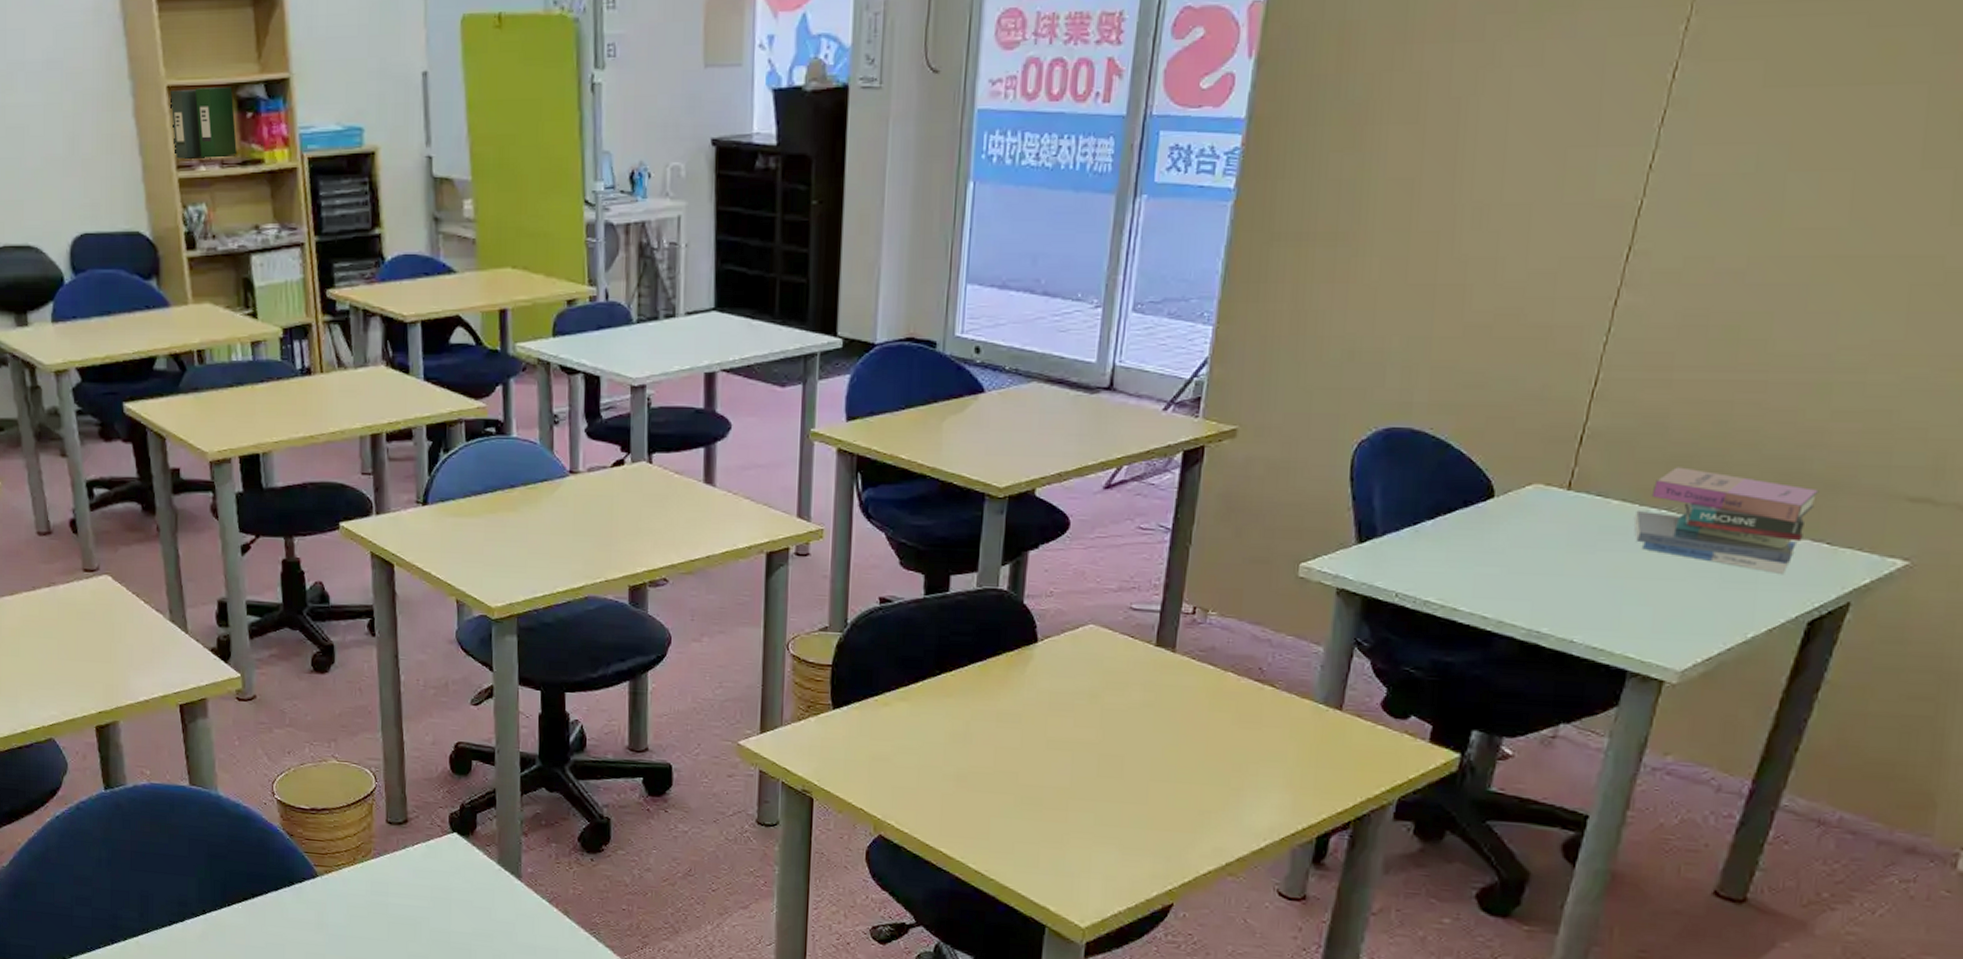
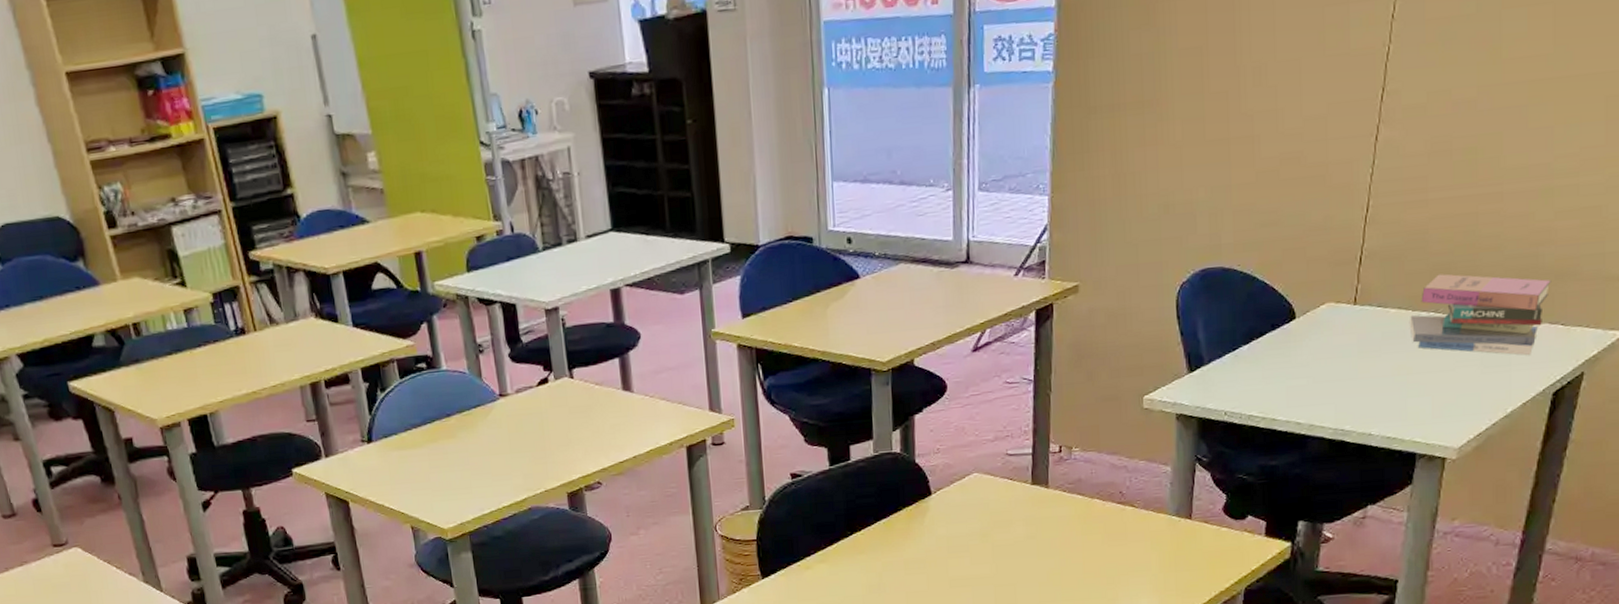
binder: present [171,90,202,159] -> none [70,73,110,142]
binder: present [194,87,237,158] -> none [93,67,143,139]

